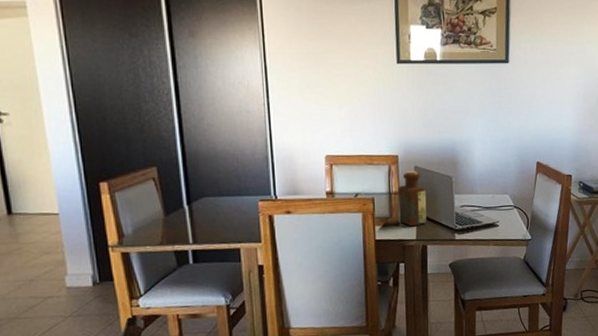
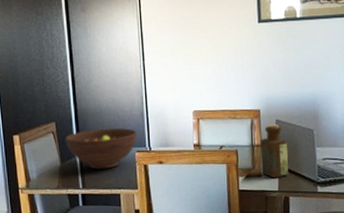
fruit bowl: none [170,174,261,222] -> present [65,128,138,170]

